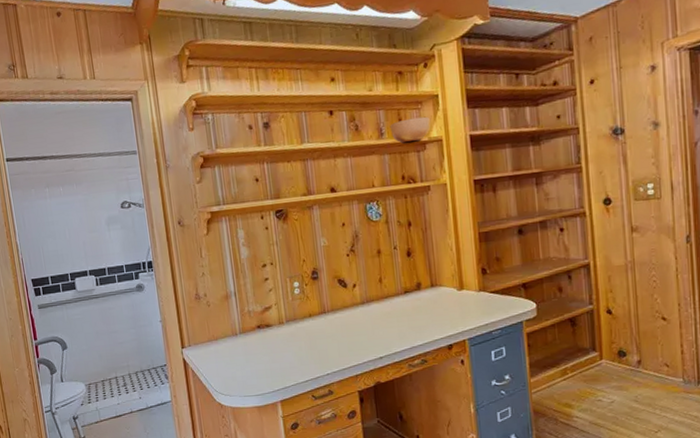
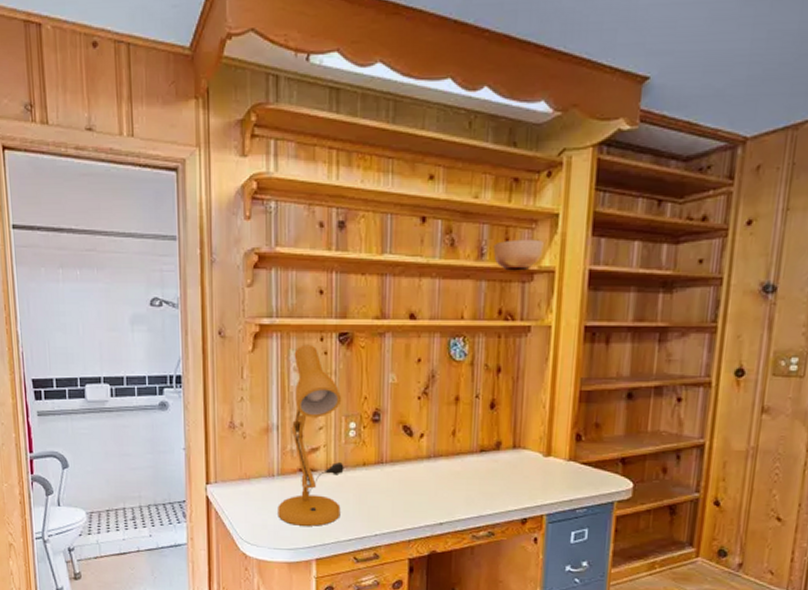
desk lamp: none [241,223,296,374] -> present [278,344,346,526]

